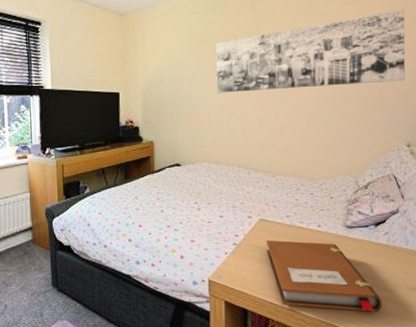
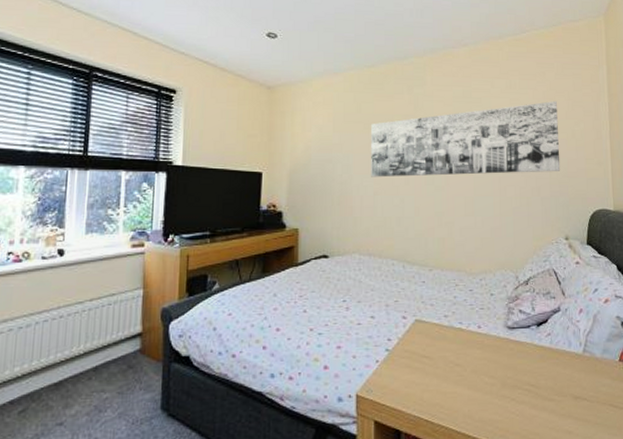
notebook: present [266,240,382,313] -> none [422,344,547,428]

